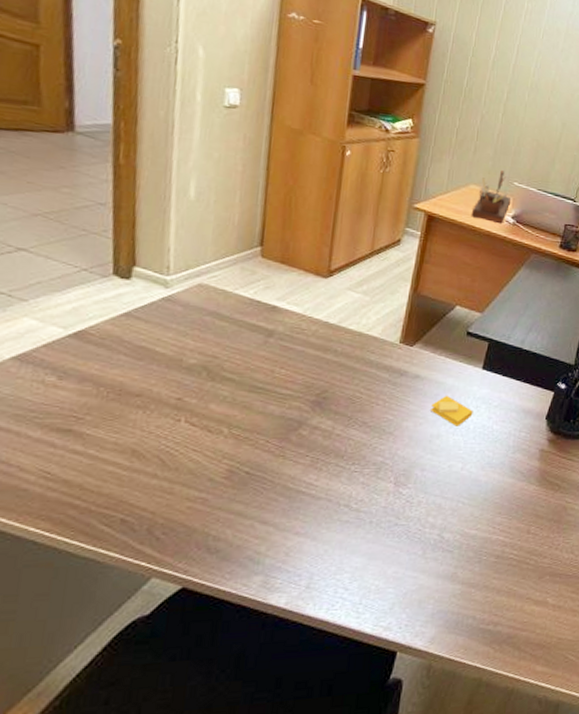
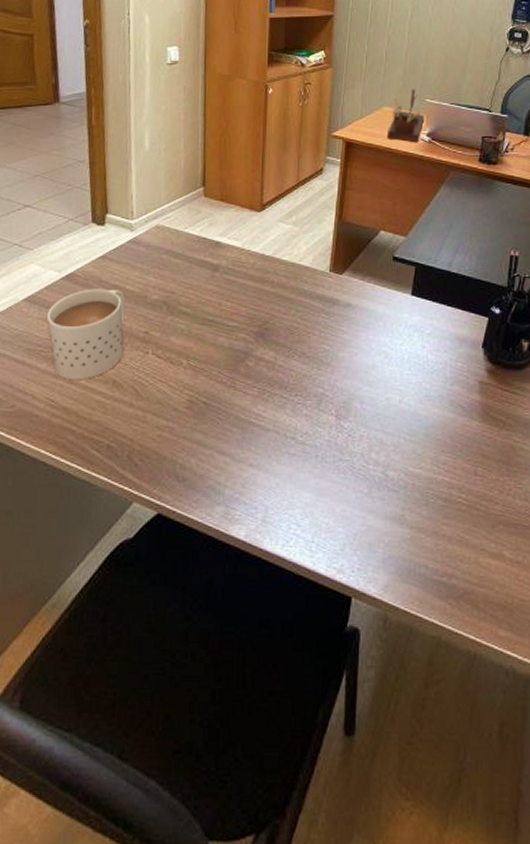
mug: none [44,349,154,449] -> present [47,289,126,380]
sticky notes: present [431,395,473,426] -> none [364,323,406,356]

